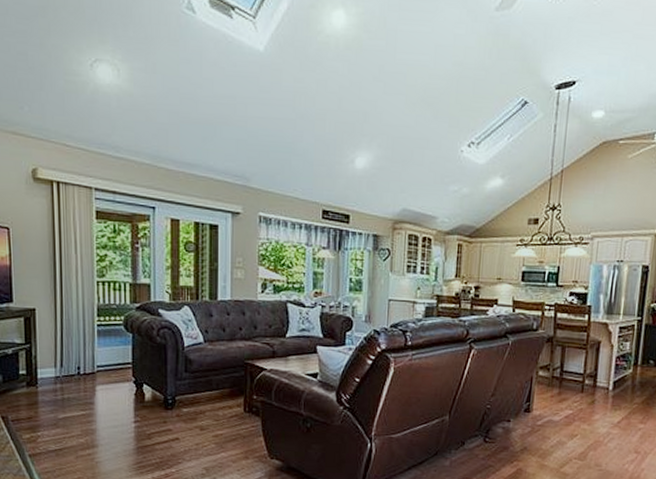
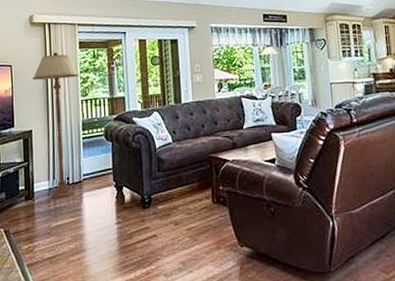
floor lamp: none [36,219,96,389] -> present [32,52,80,200]

